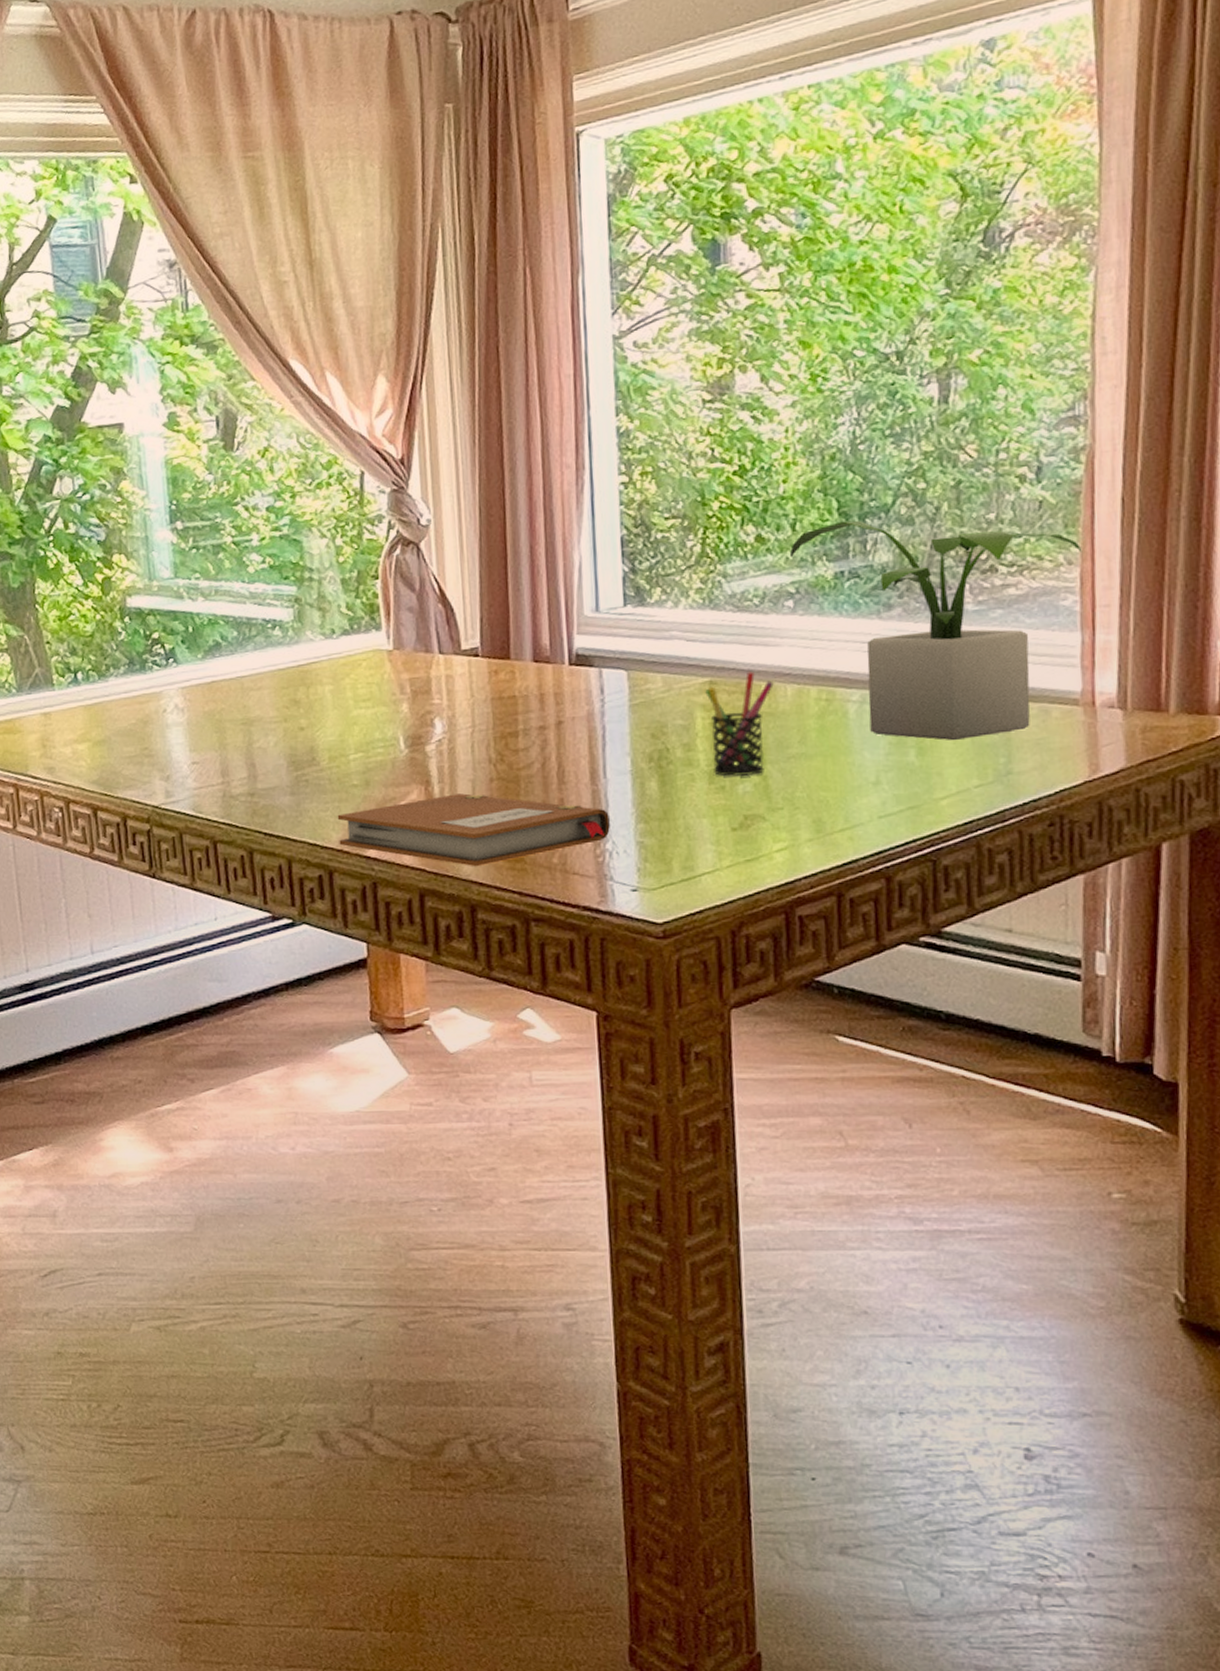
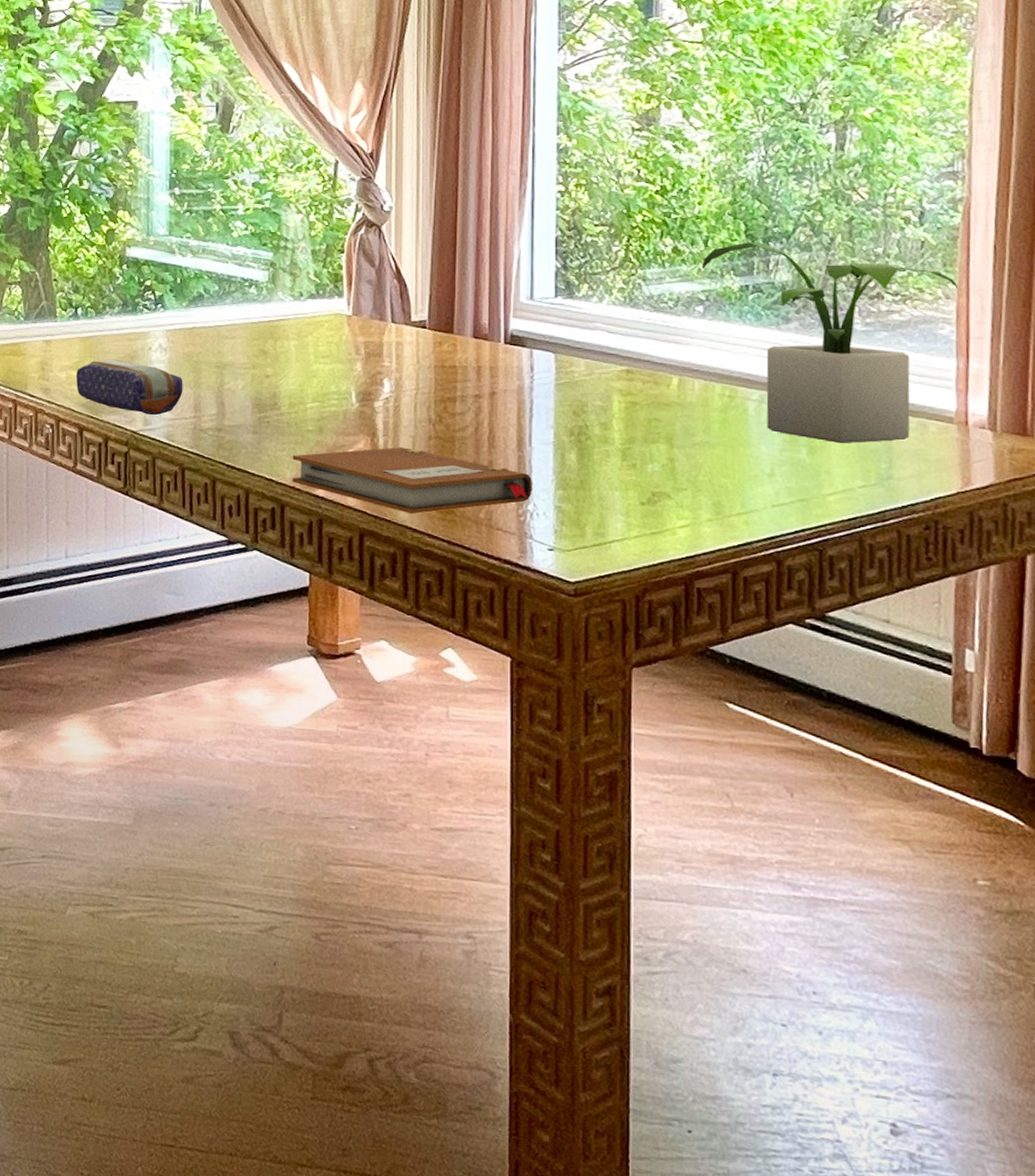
pencil case: none [83,727,207,785] -> present [76,360,183,415]
pen holder: present [705,671,774,777] -> none [622,365,683,458]

